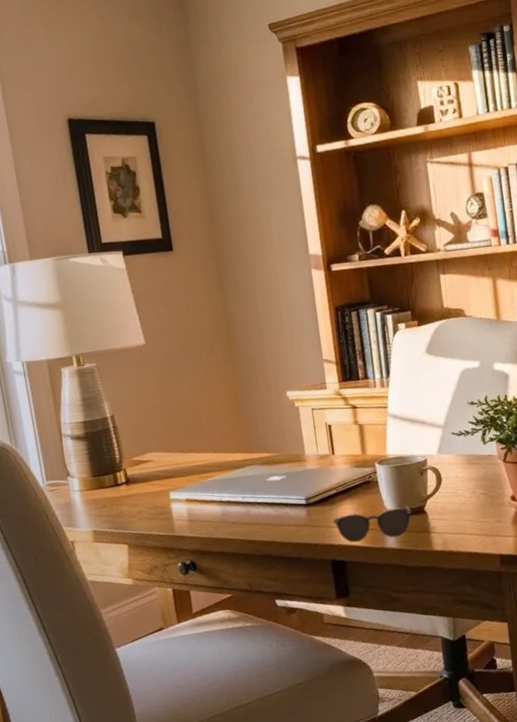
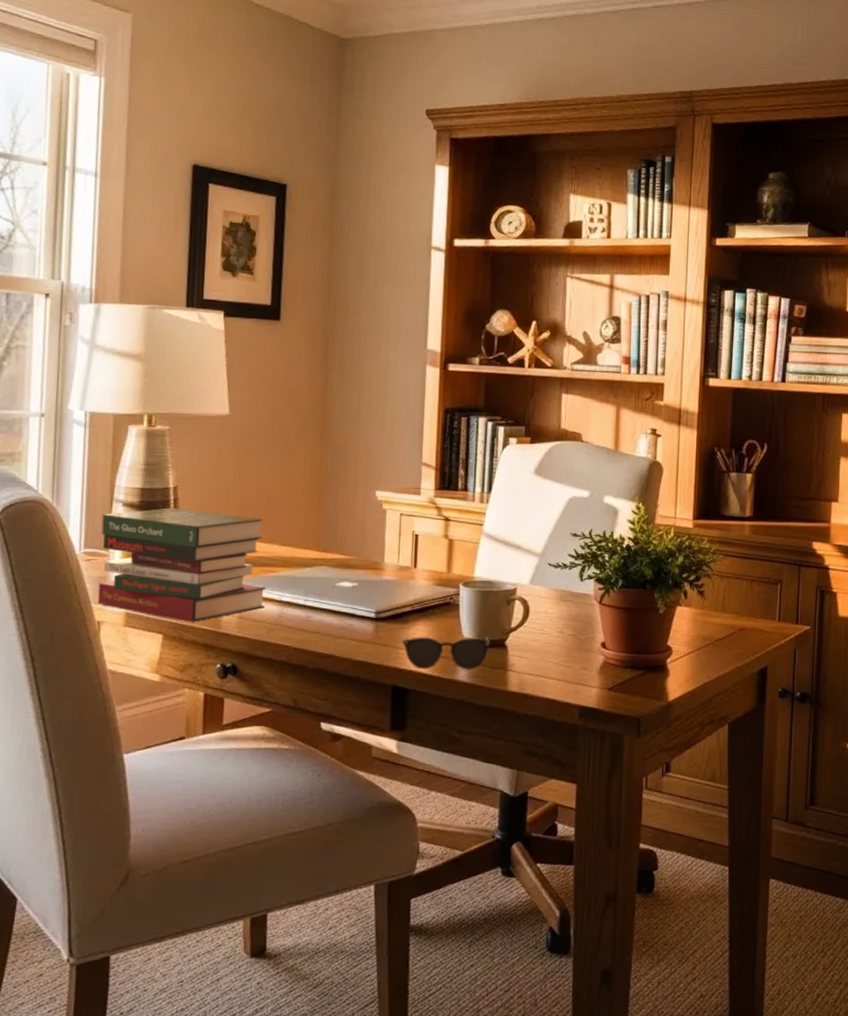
books: none [56,431,209,531] -> present [97,507,265,622]

